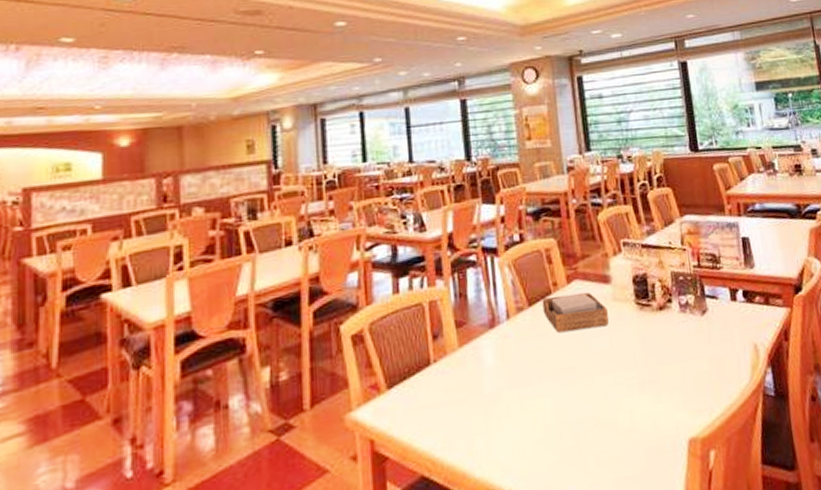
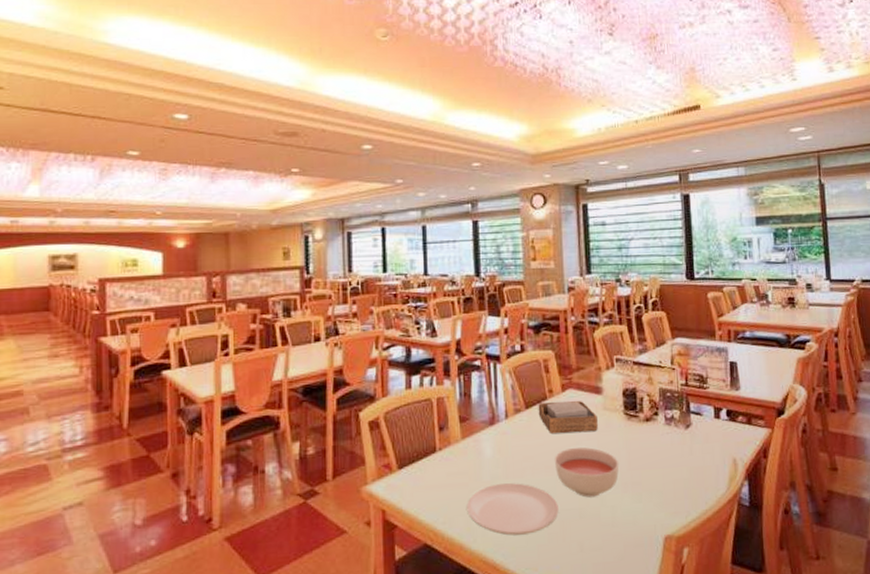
plate: none [468,393,572,456] -> present [467,483,559,536]
bowl: none [563,344,635,403] -> present [554,447,620,498]

